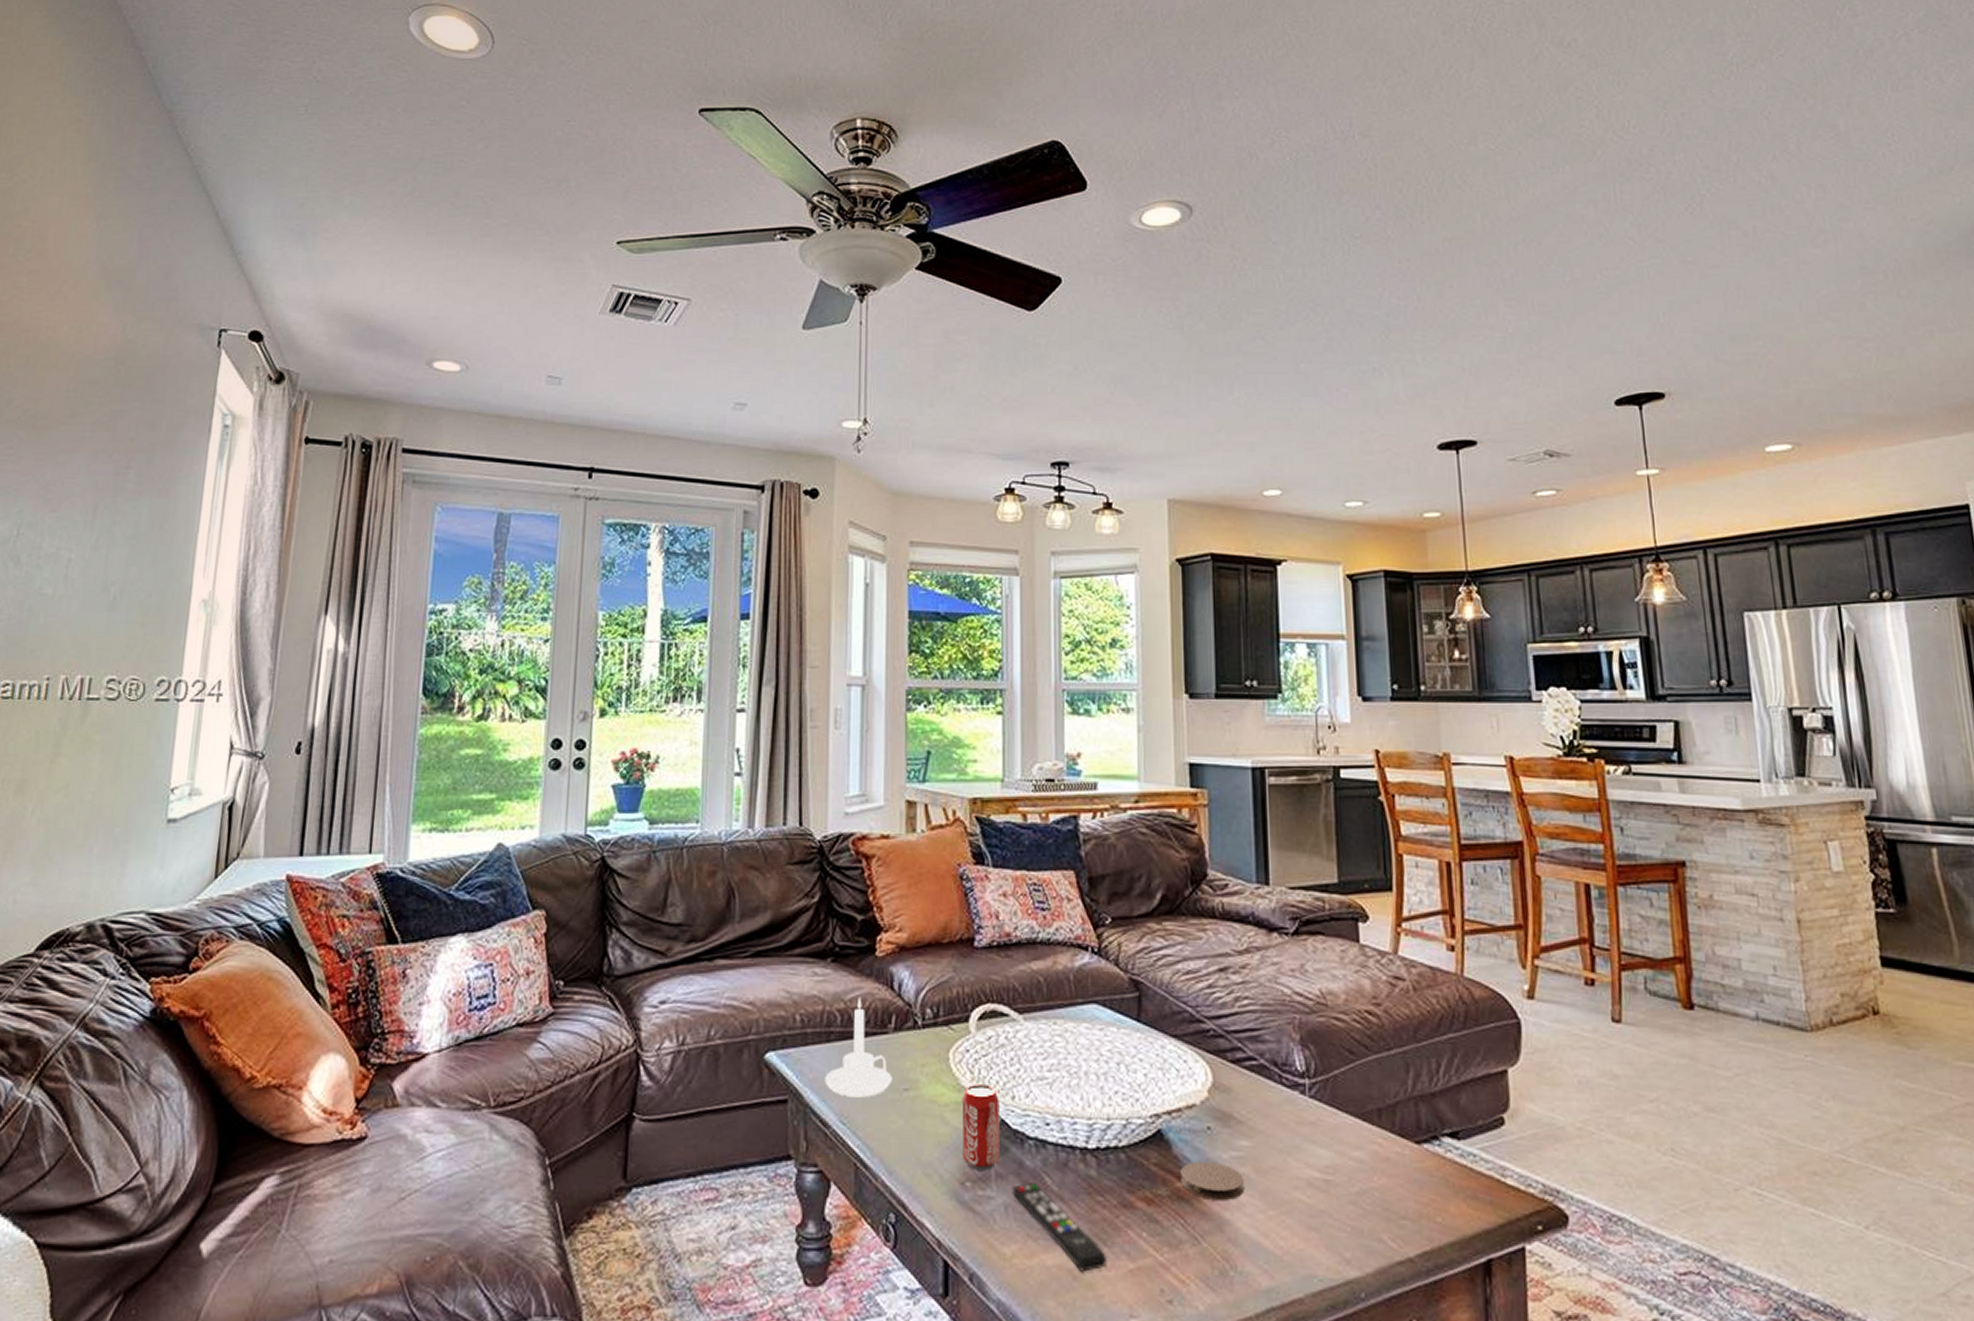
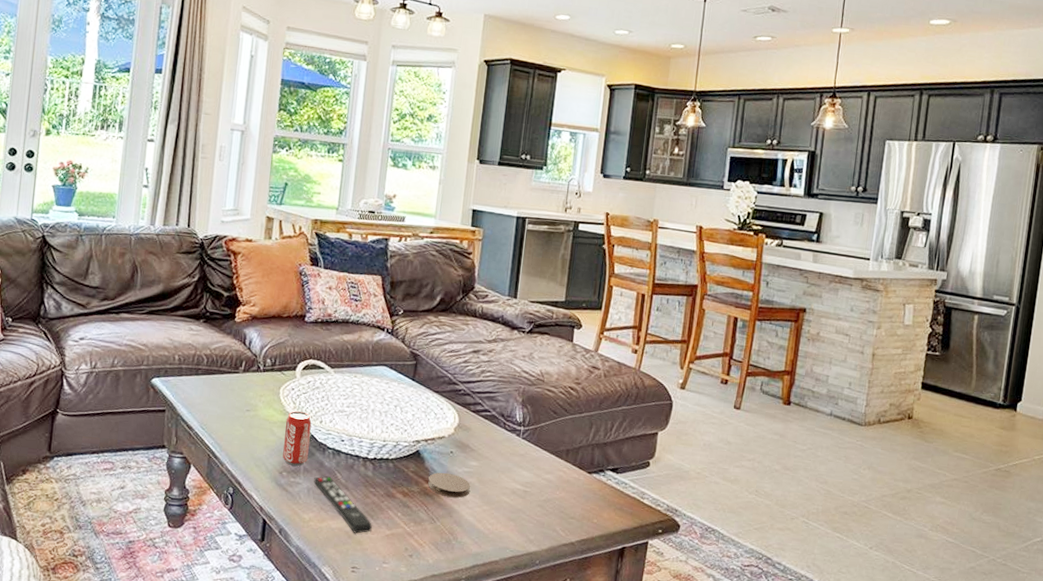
candle holder: present [825,998,892,1098] -> none [192,348,239,413]

